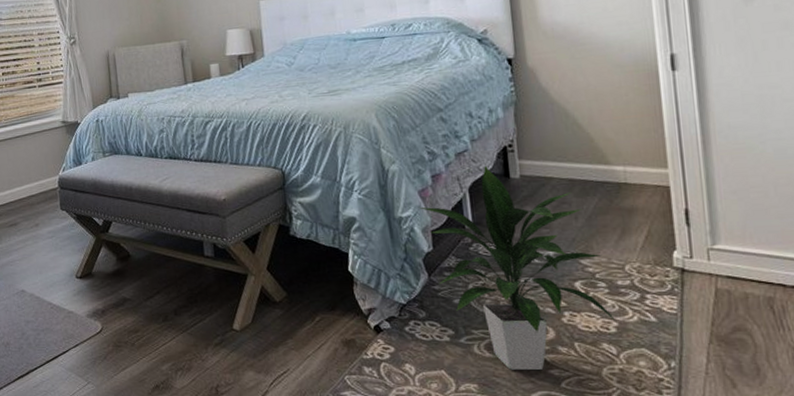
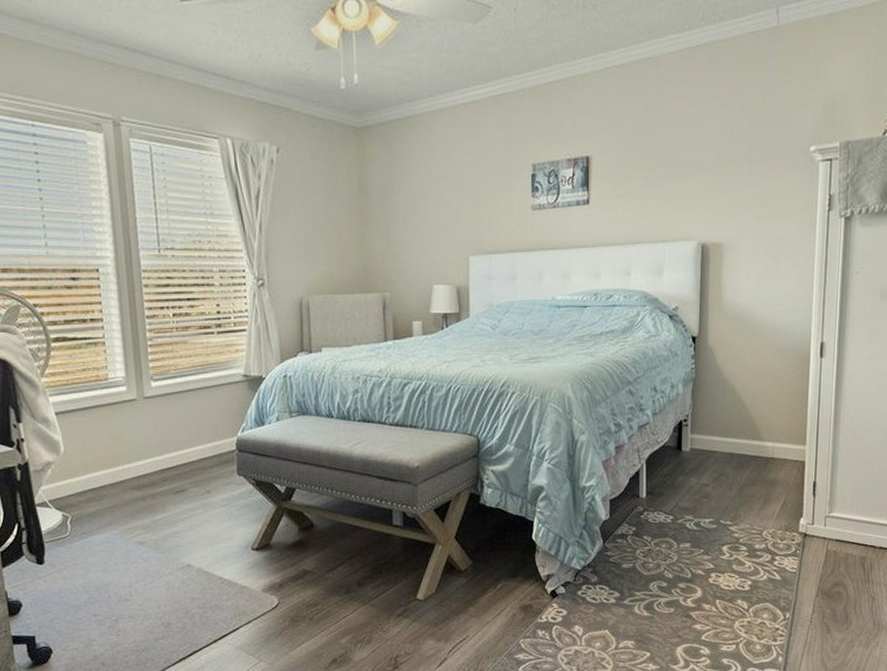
indoor plant: present [419,166,617,371] -> none [601,439,751,627]

